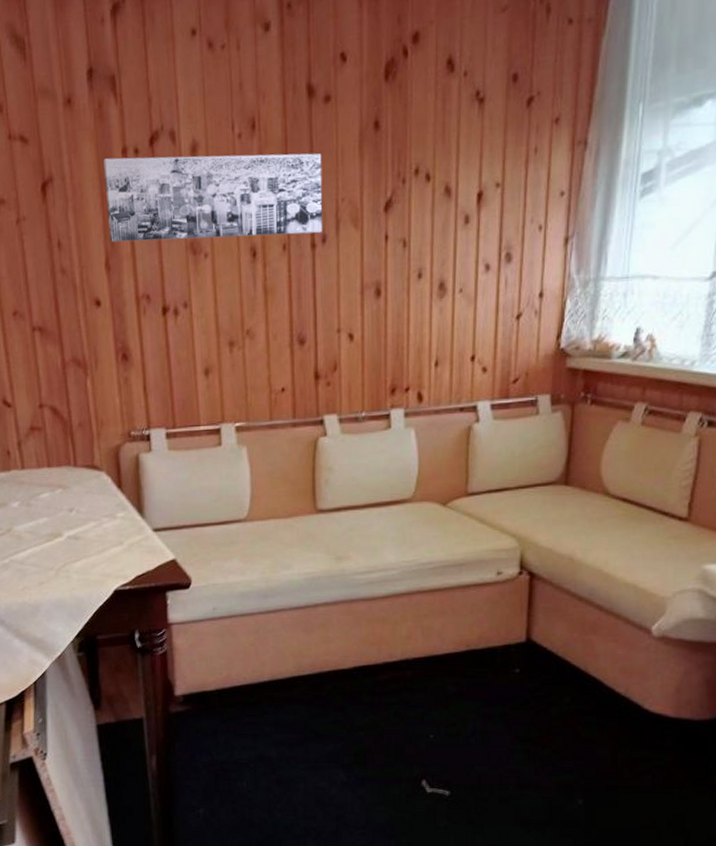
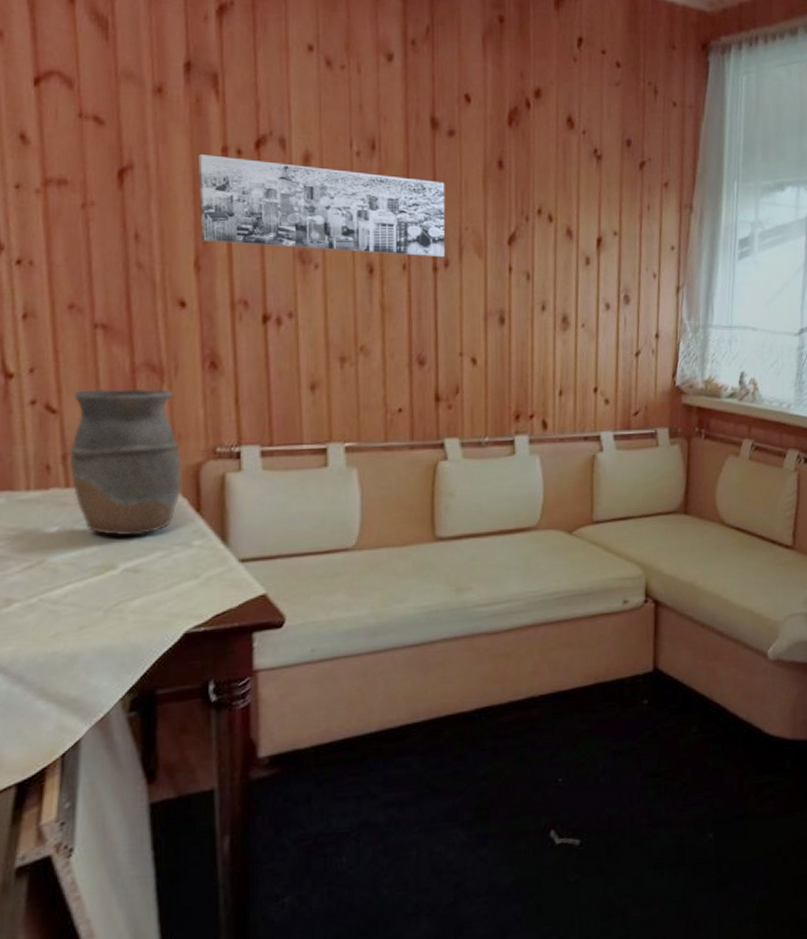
vase: none [22,381,106,509] -> present [69,388,182,536]

